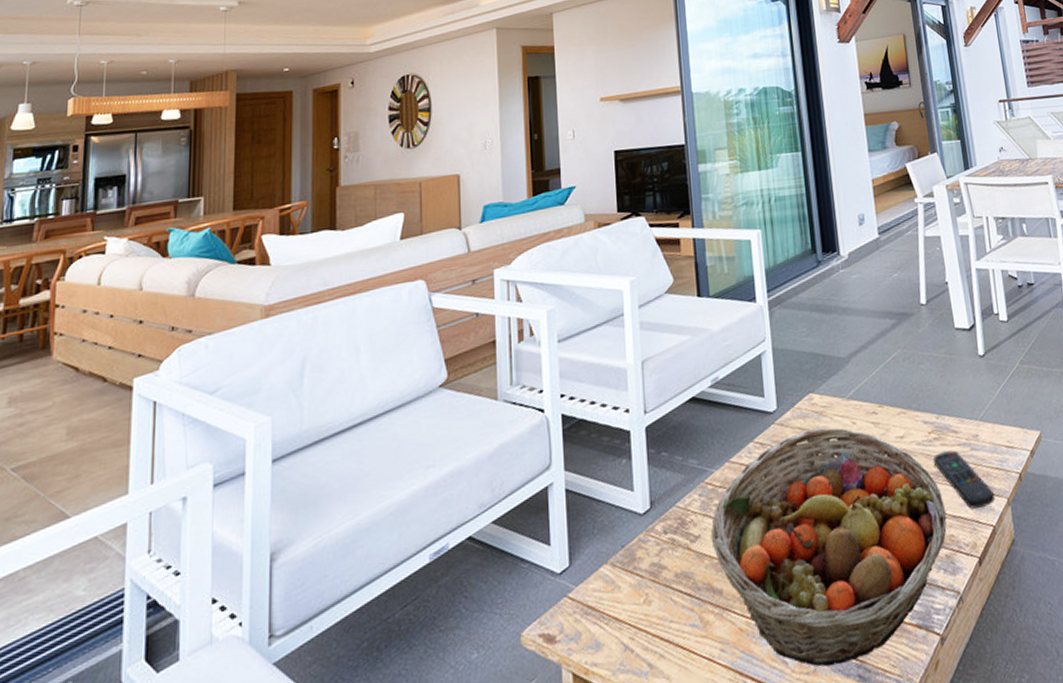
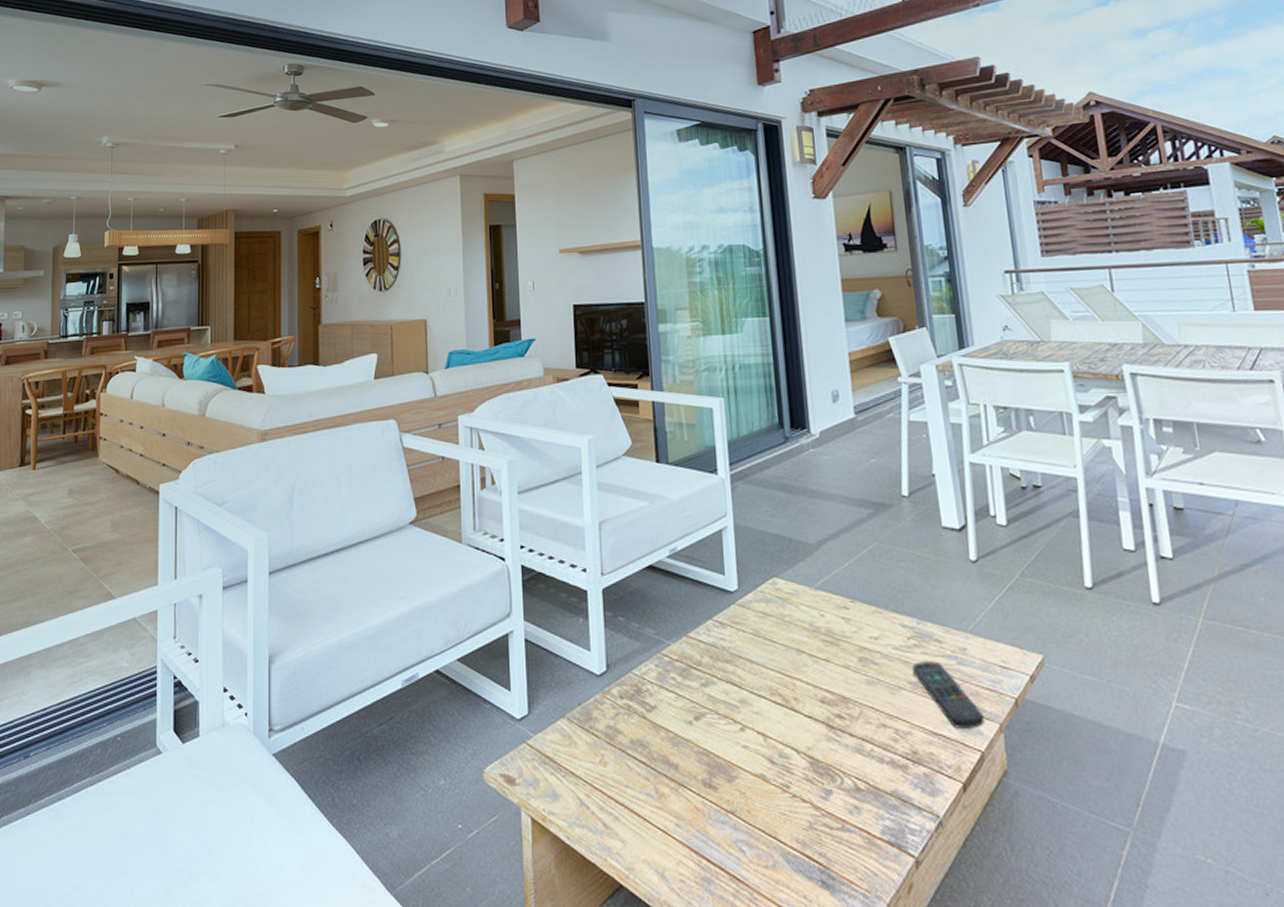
fruit basket: present [710,427,947,667] -> none [667,616,927,865]

